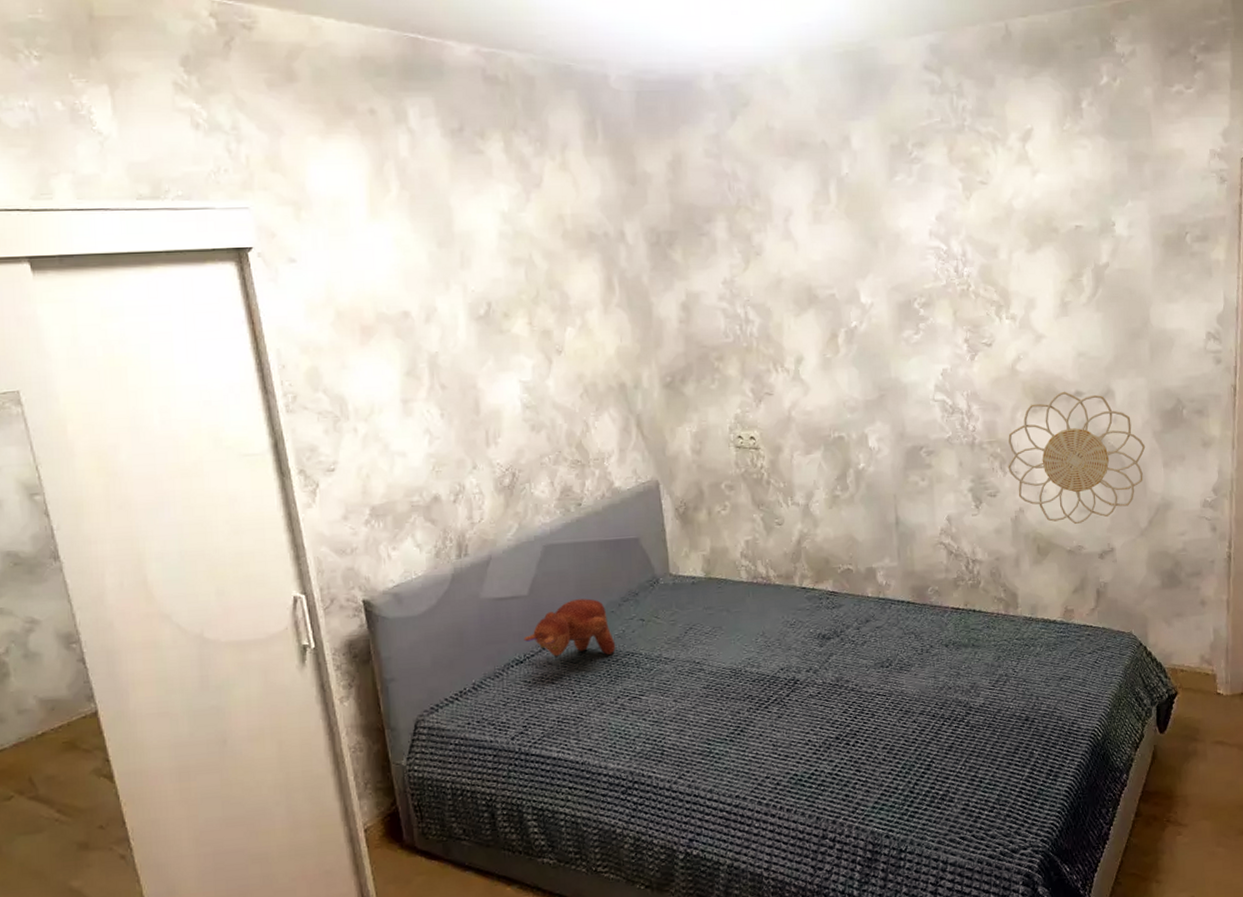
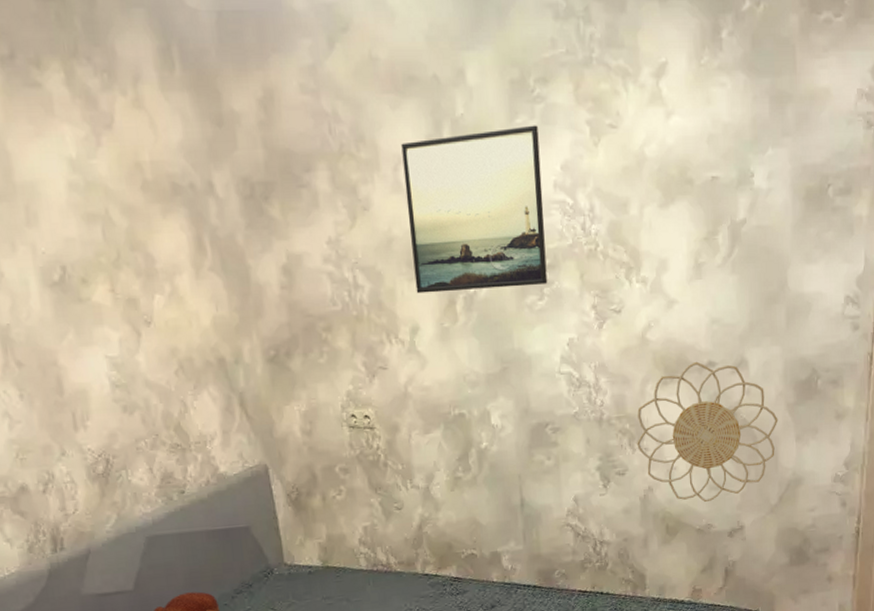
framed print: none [792,182,923,328] -> present [401,125,548,294]

